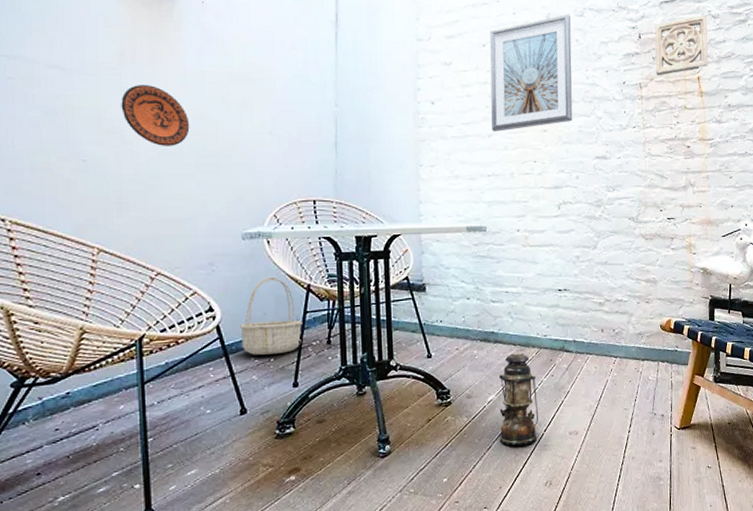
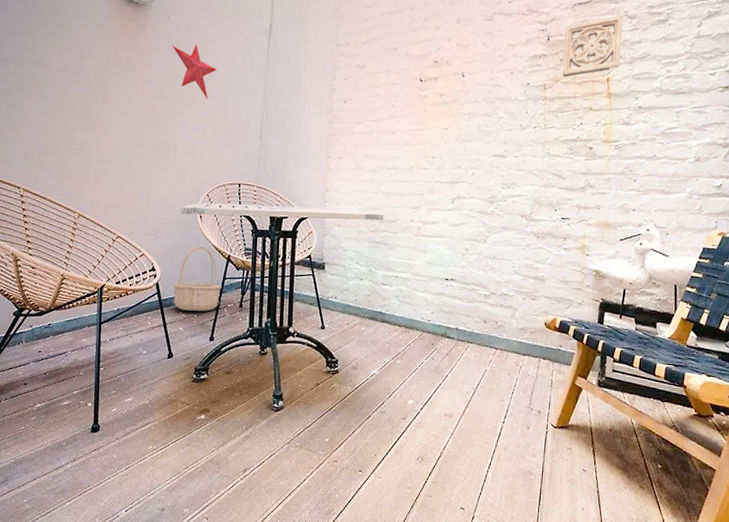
decorative plate: present [121,85,190,146] -> none [103,85,151,135]
decorative star: none [211,36,273,102] -> present [172,44,217,100]
picture frame: present [490,14,573,131] -> none [396,18,480,129]
lantern: present [499,353,538,446] -> none [378,333,417,420]

